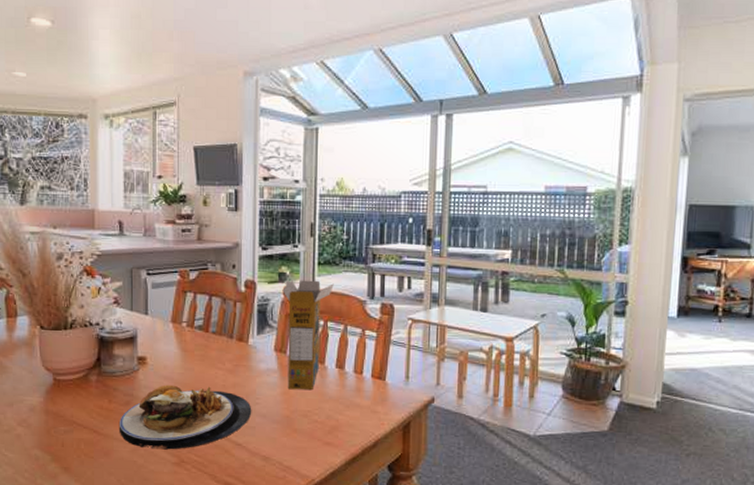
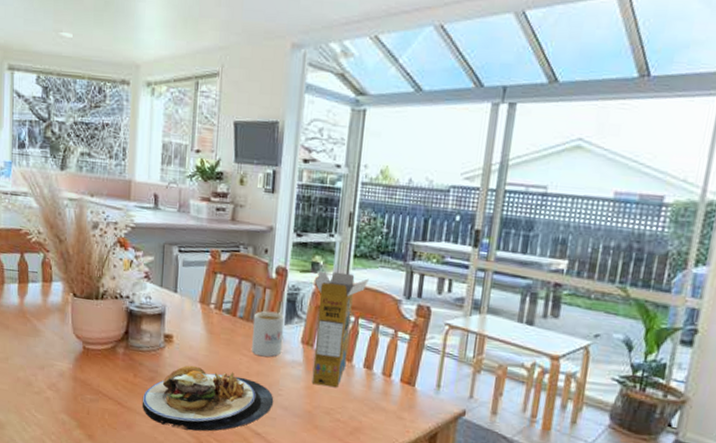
mug: none [225,323,257,369] -> present [251,311,285,357]

